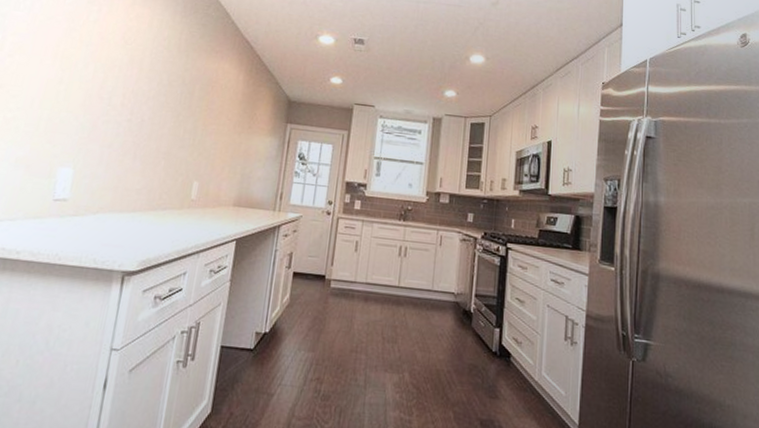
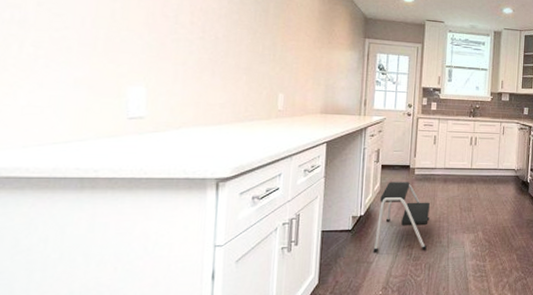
step stool: none [275,294,346,388] -> present [373,182,430,253]

